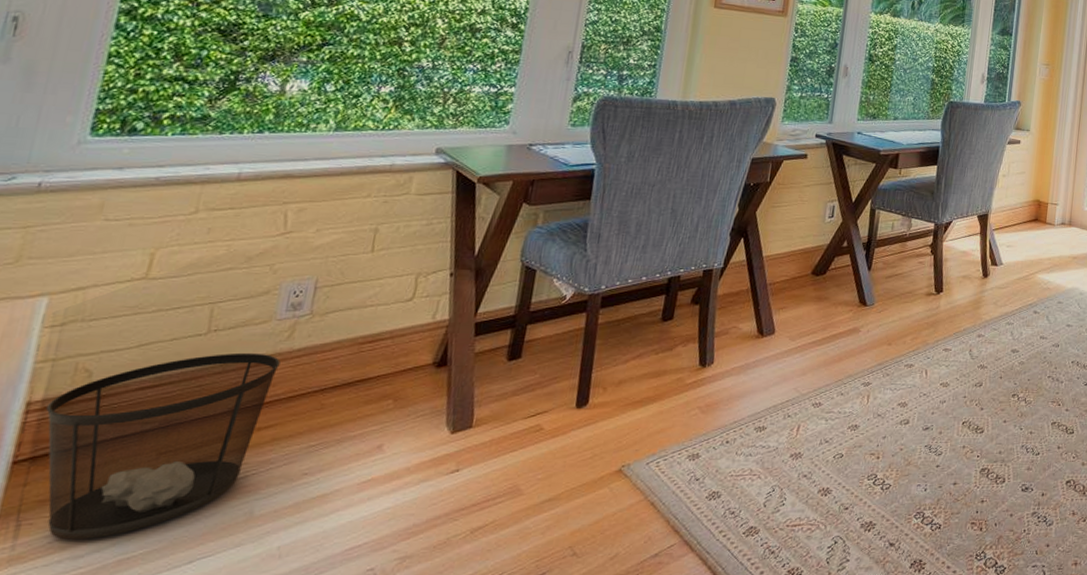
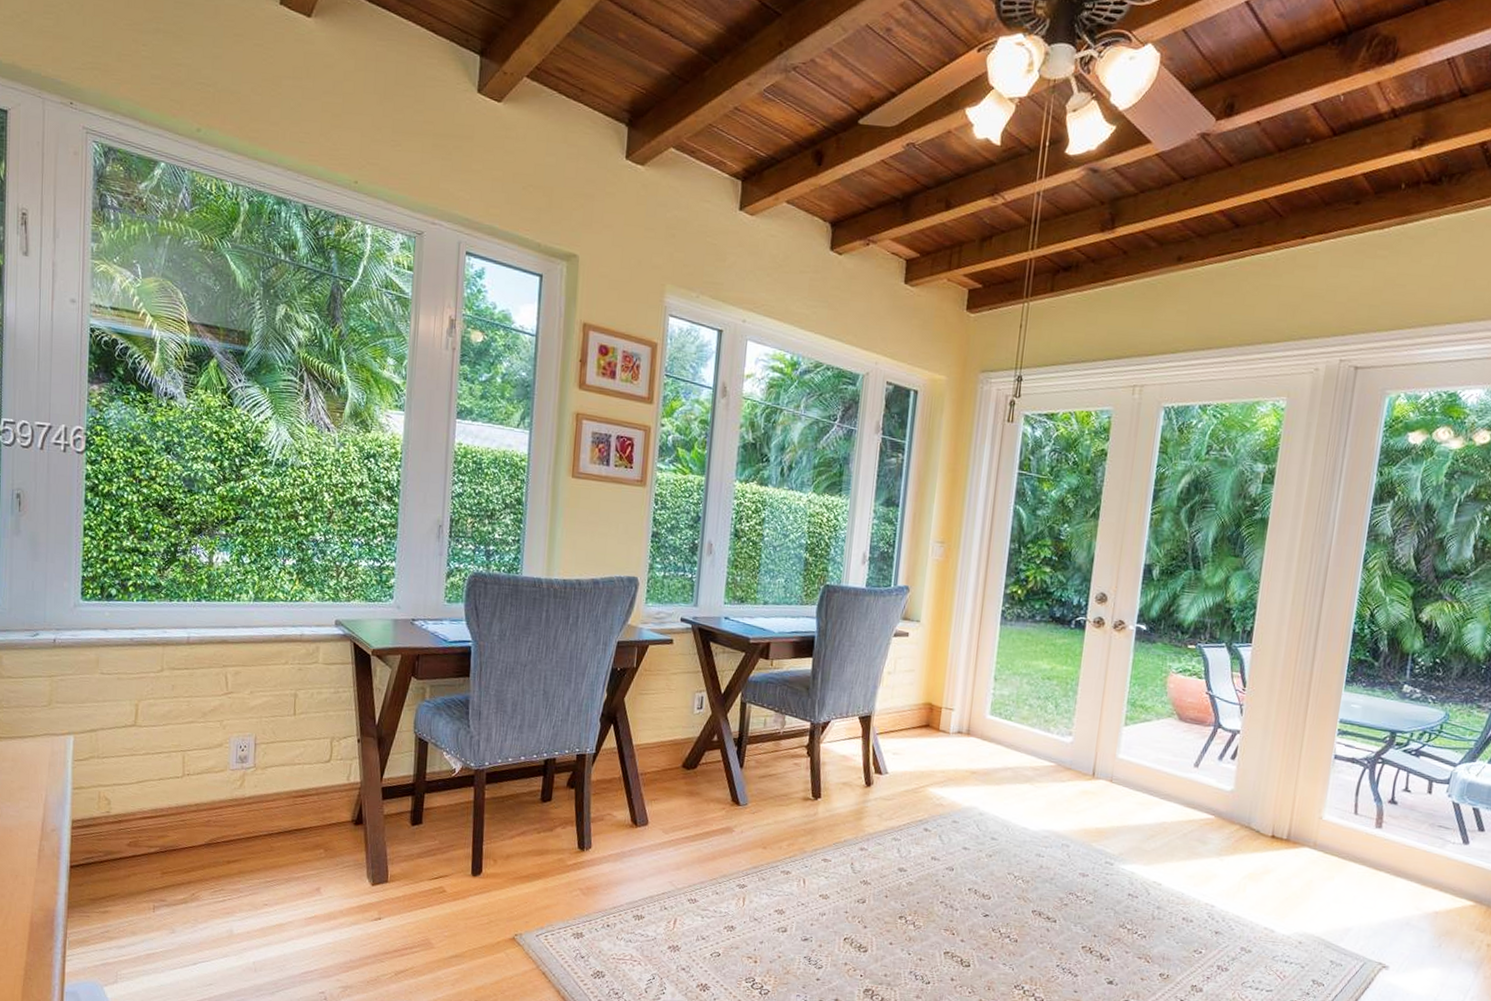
waste bin: present [46,352,281,540] -> none [85,795,237,935]

